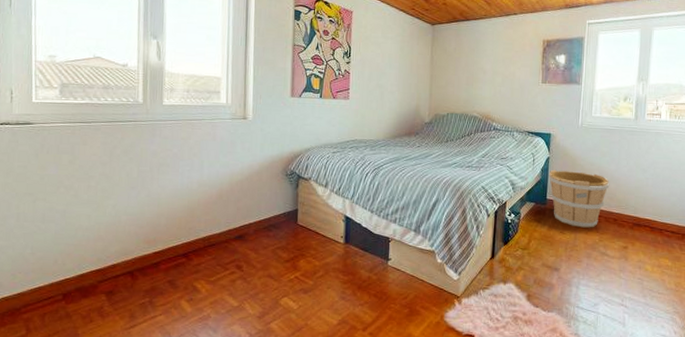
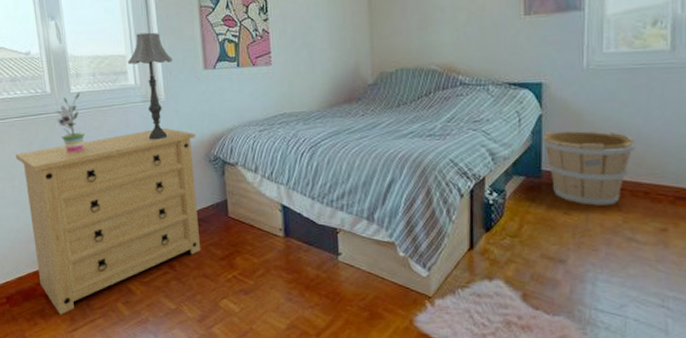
dresser: none [97,142,277,312] -> present [16,127,201,315]
potted plant: none [142,105,173,159] -> present [53,92,85,152]
table lamp: none [222,60,264,153] -> present [128,32,173,140]

